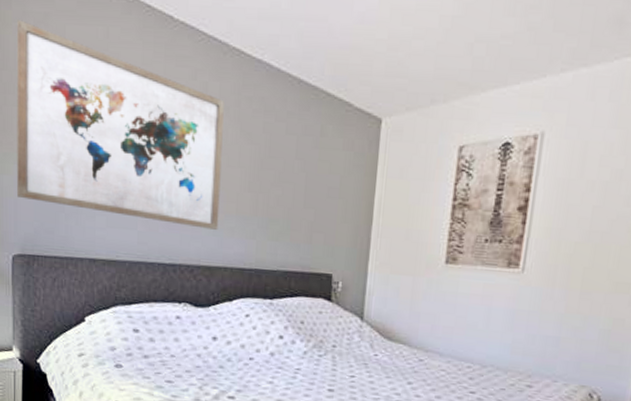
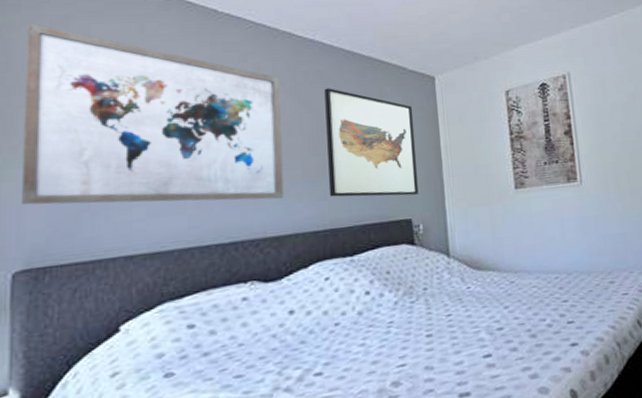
wall art: none [258,119,352,250] -> present [324,88,418,197]

